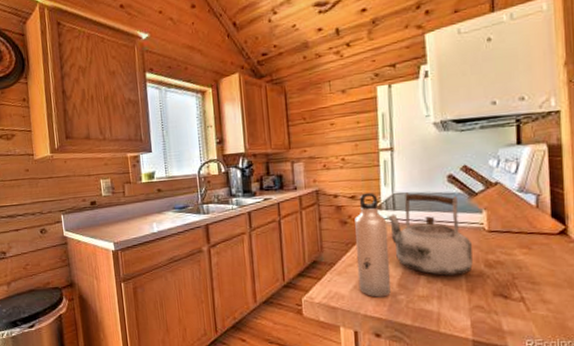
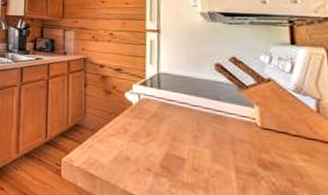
water bottle: present [355,192,391,297] -> none [118,68,153,176]
kettle: present [386,192,473,276] -> none [151,74,244,170]

